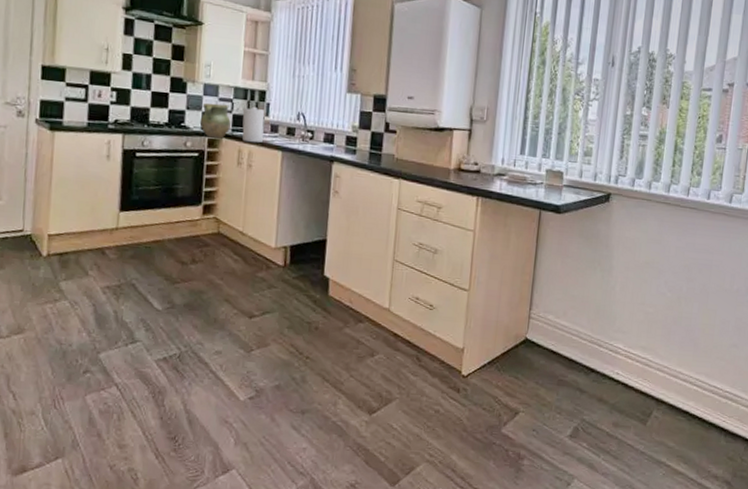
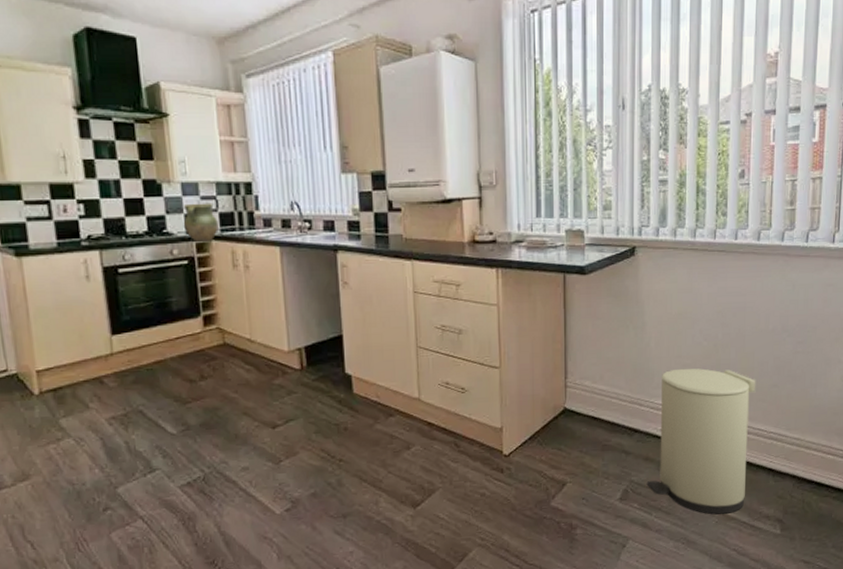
paper towel holder: present [242,107,265,143] -> none [229,202,258,242]
pedal bin: none [597,315,715,468] -> present [646,368,755,515]

